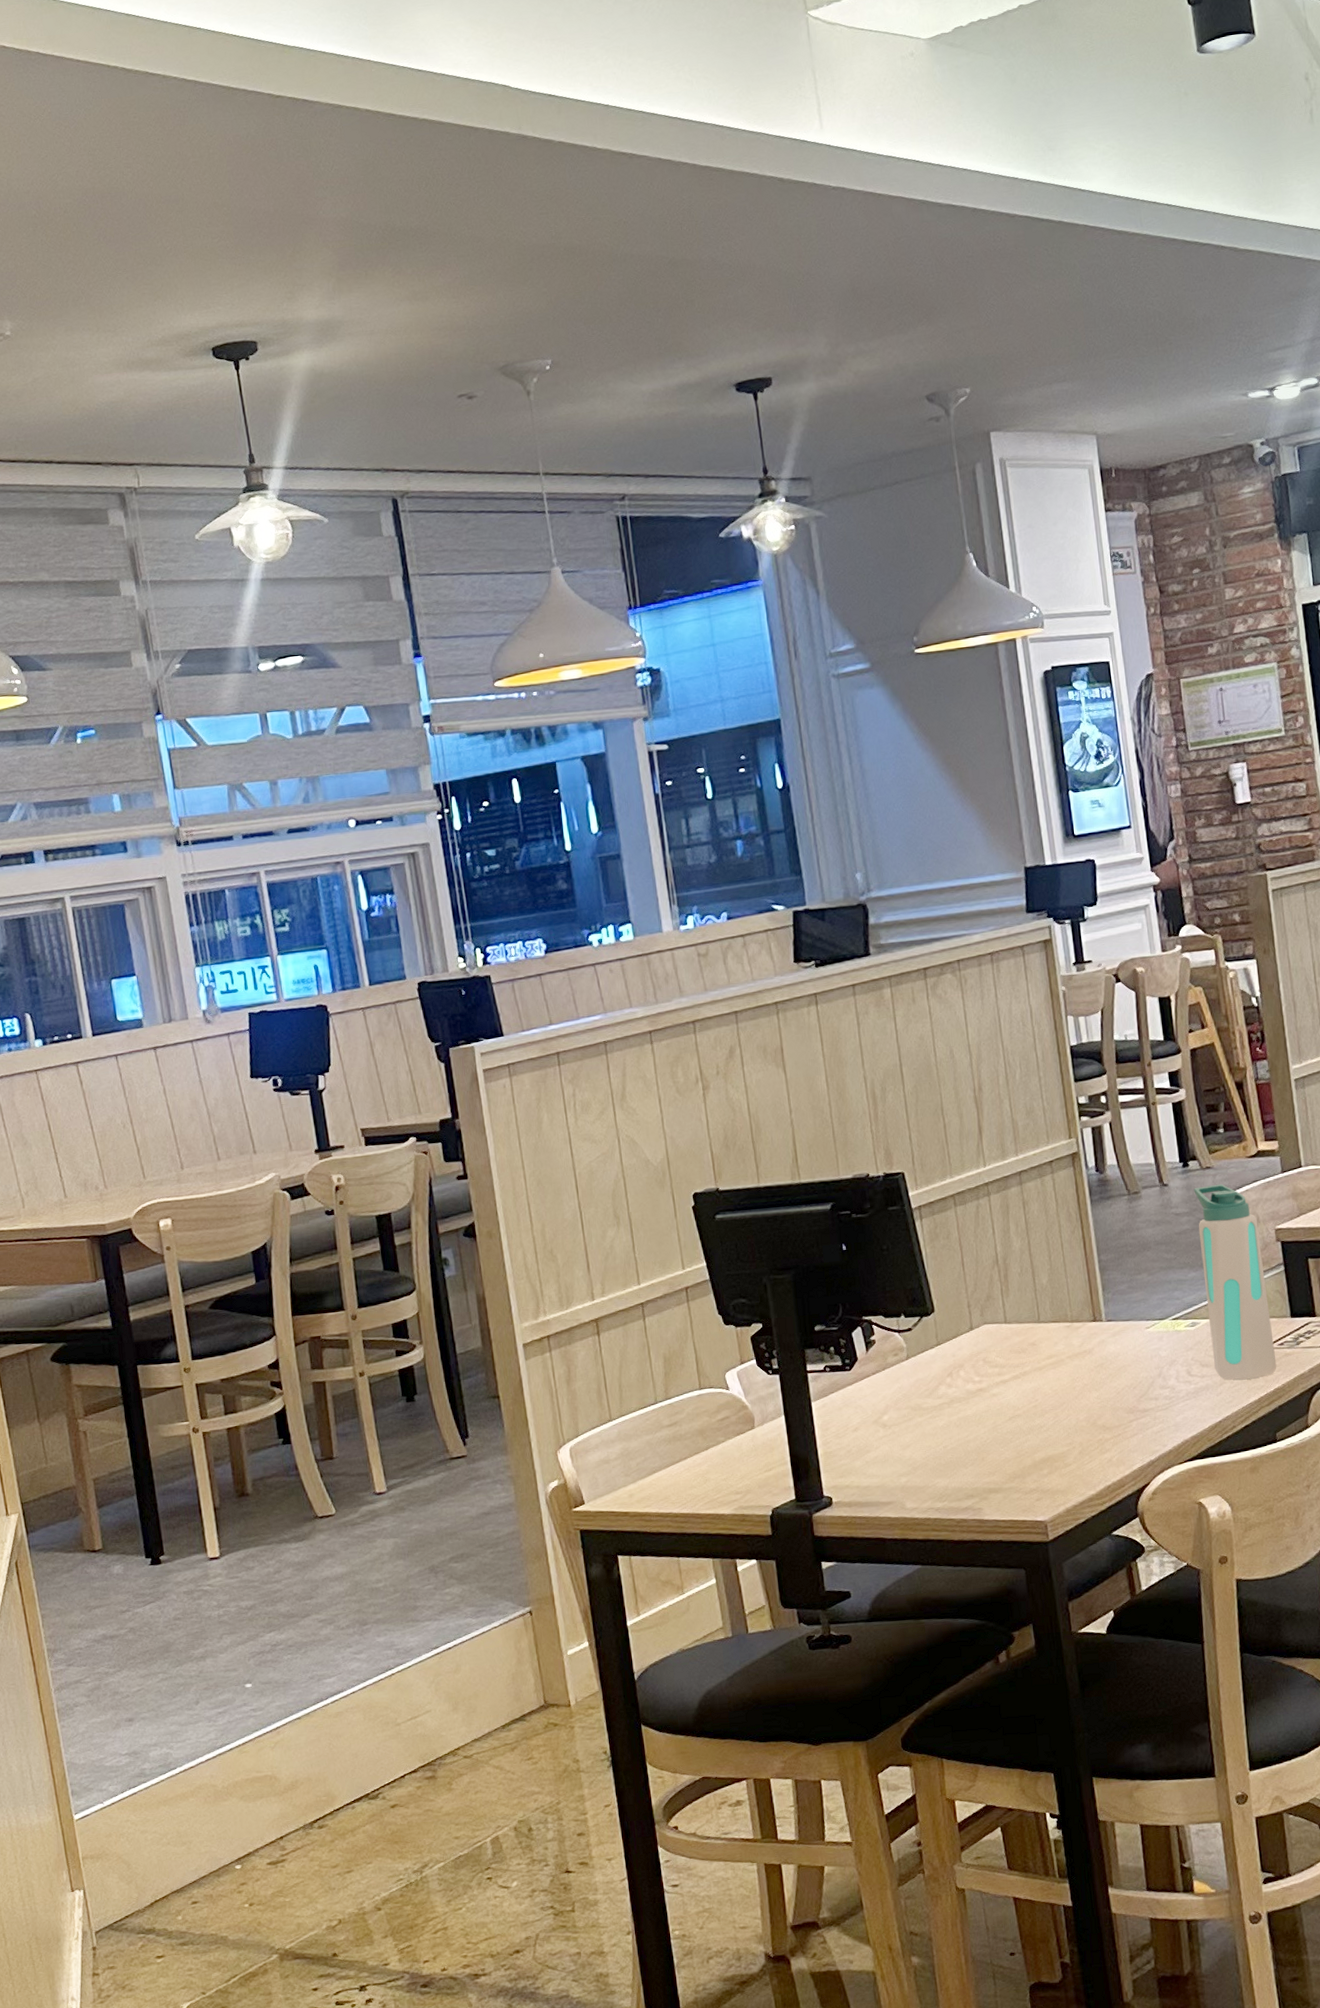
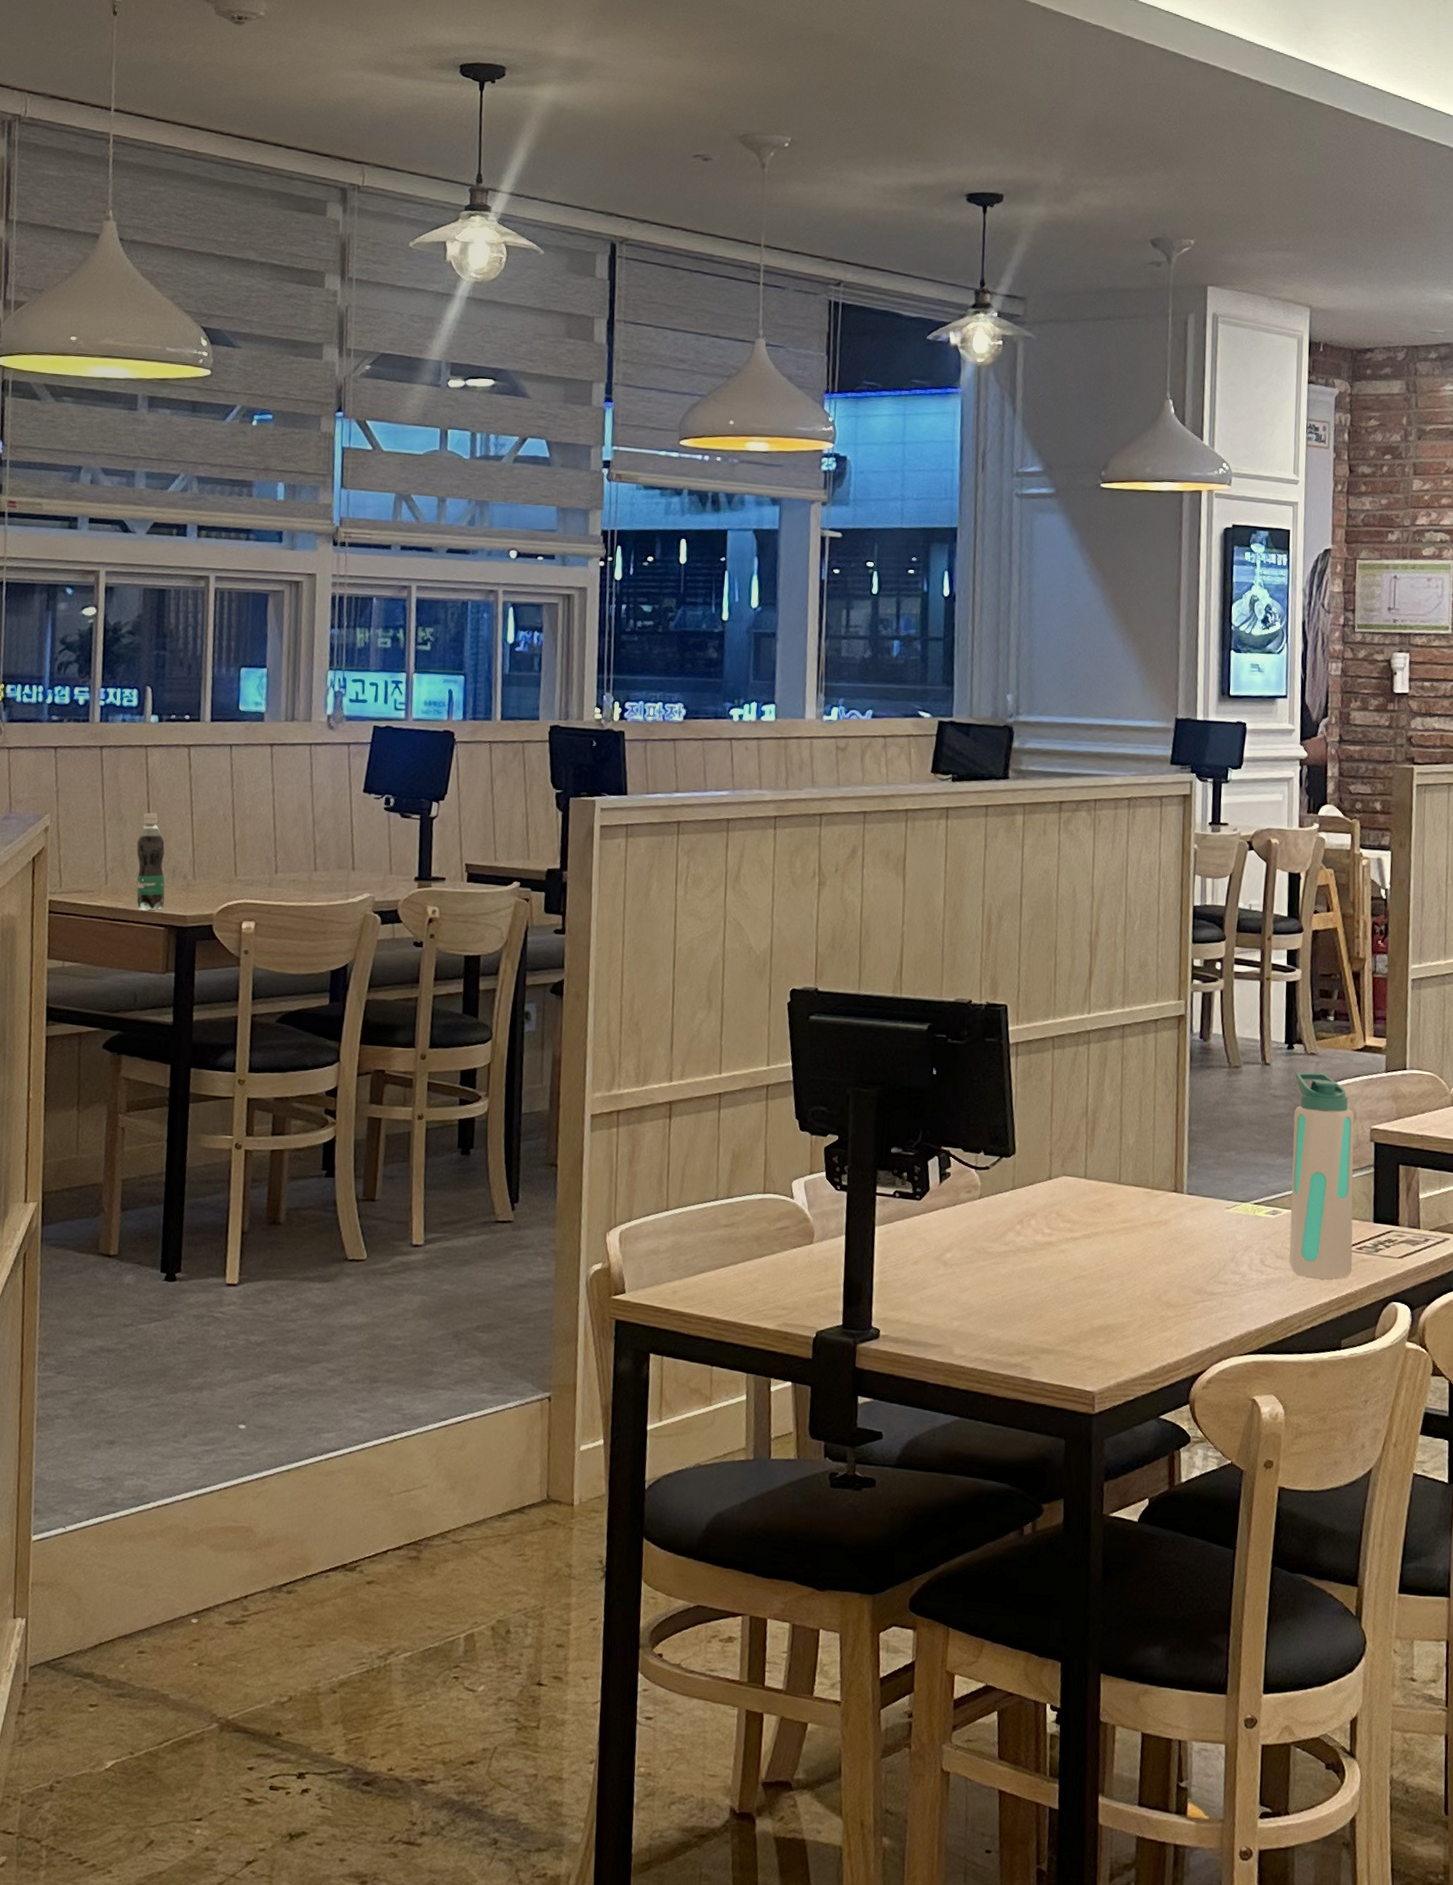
bottle: none [44,1132,83,1226] -> present [136,812,165,911]

